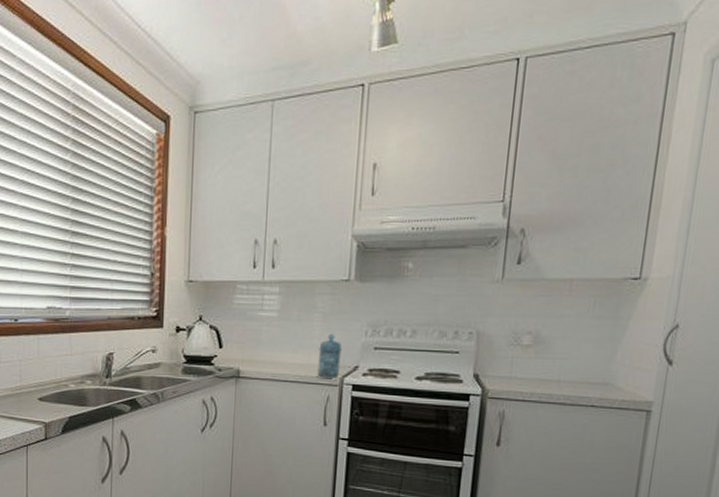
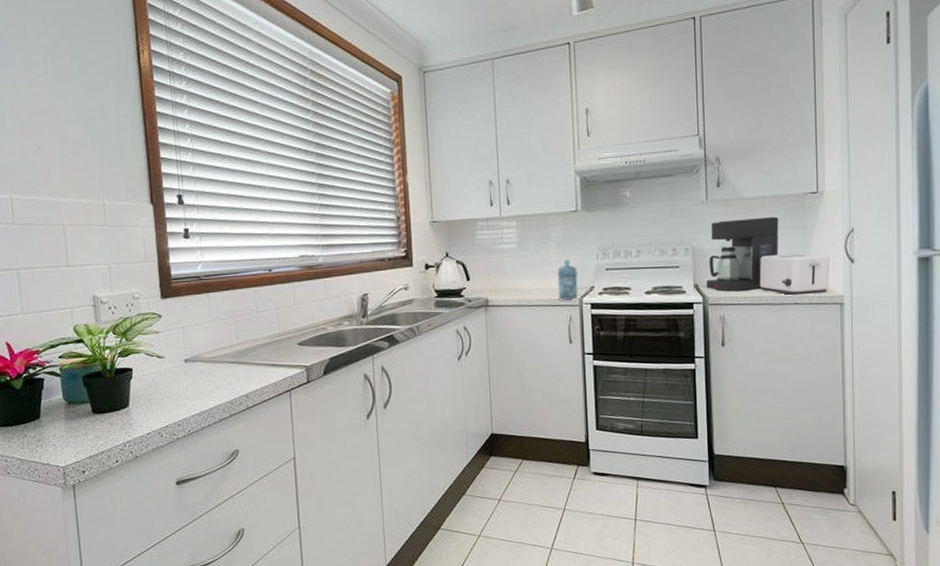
coffee maker: none [488,303,587,386] -> present [706,216,779,292]
toaster: none [551,347,644,397] -> present [759,253,830,296]

